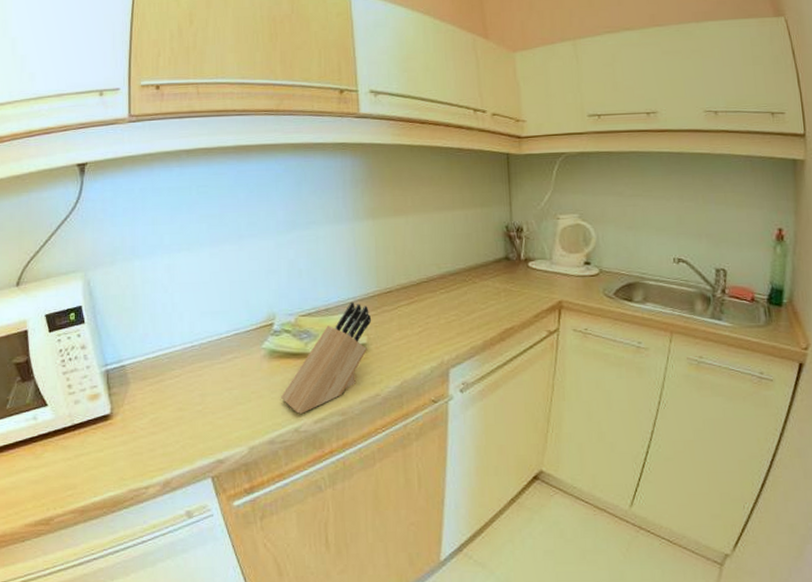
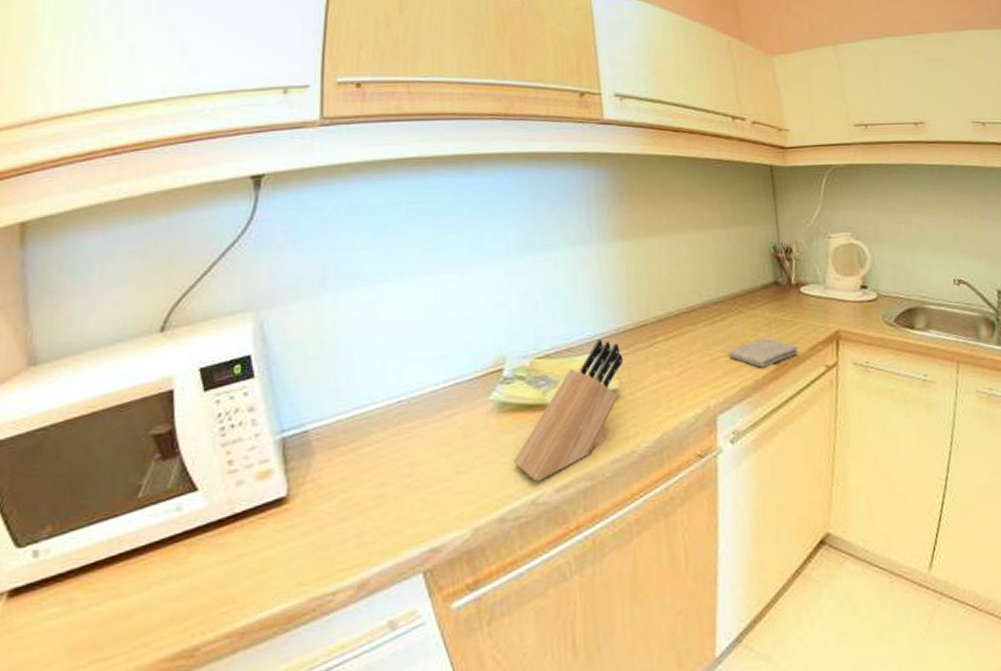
washcloth: none [462,305,524,331] -> present [729,338,799,368]

